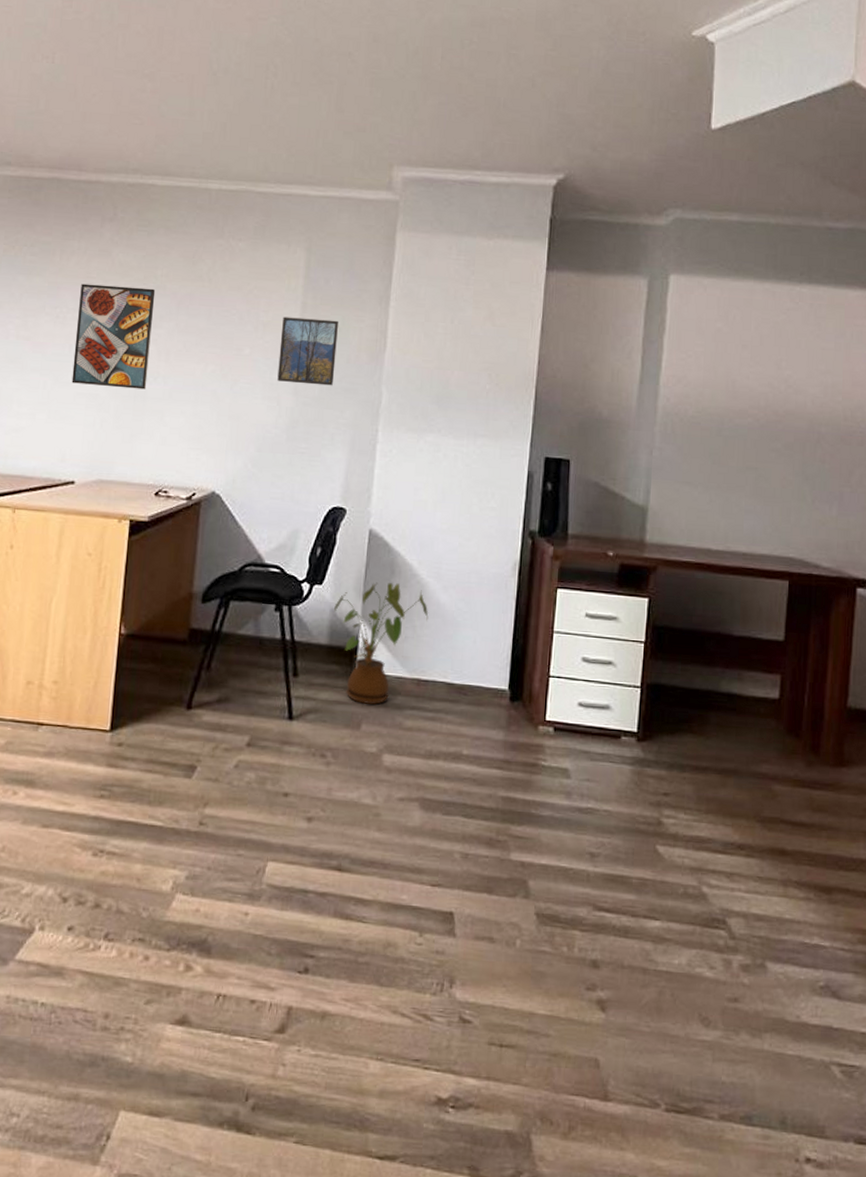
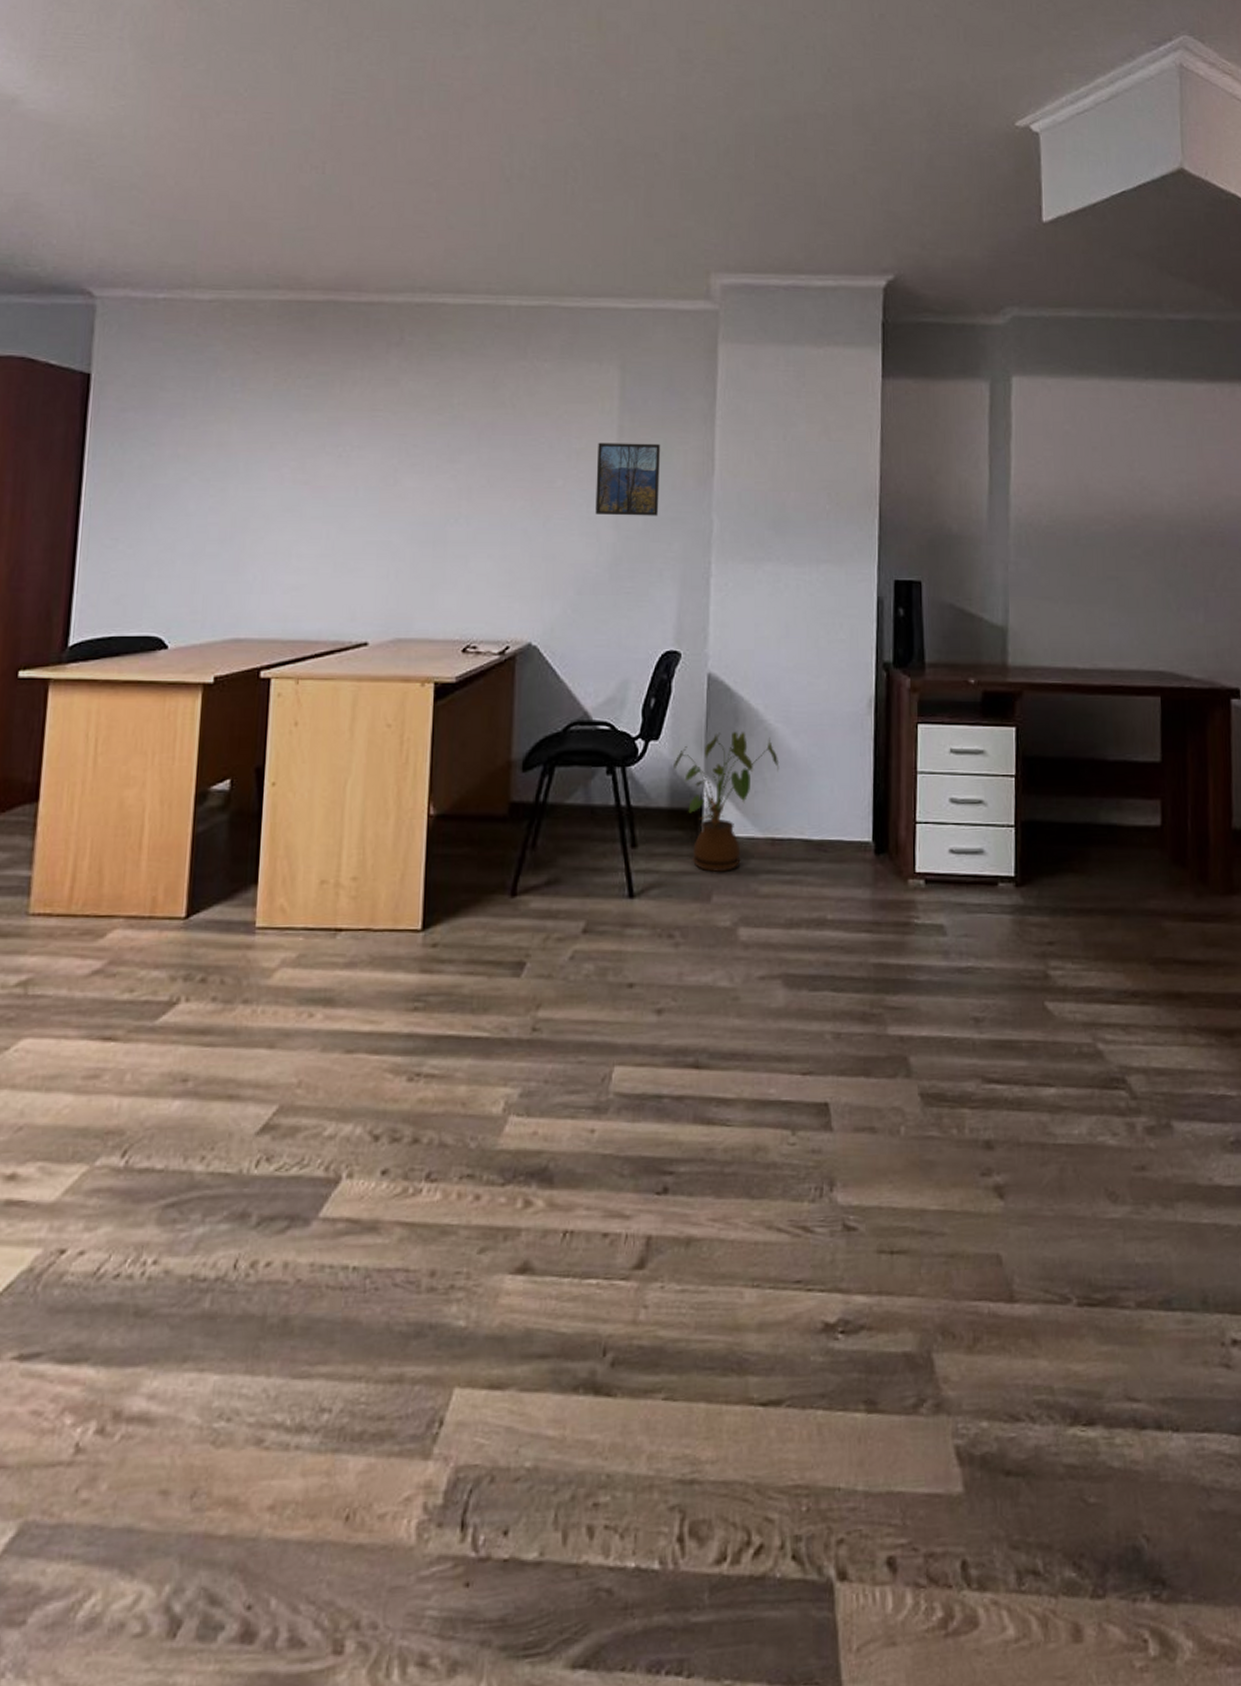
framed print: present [71,283,156,390] -> none [359,417,452,533]

